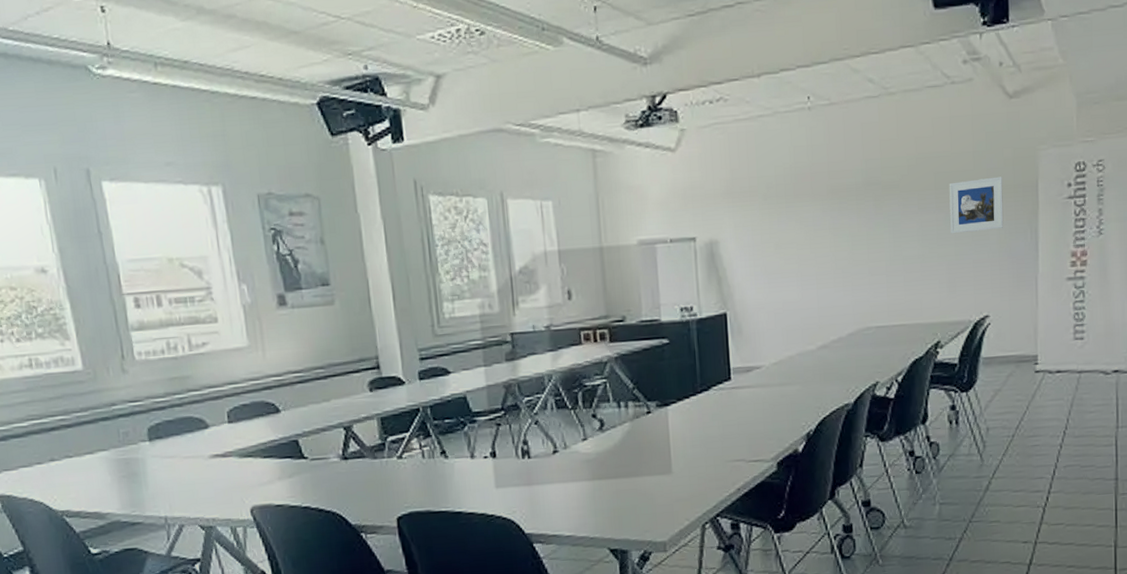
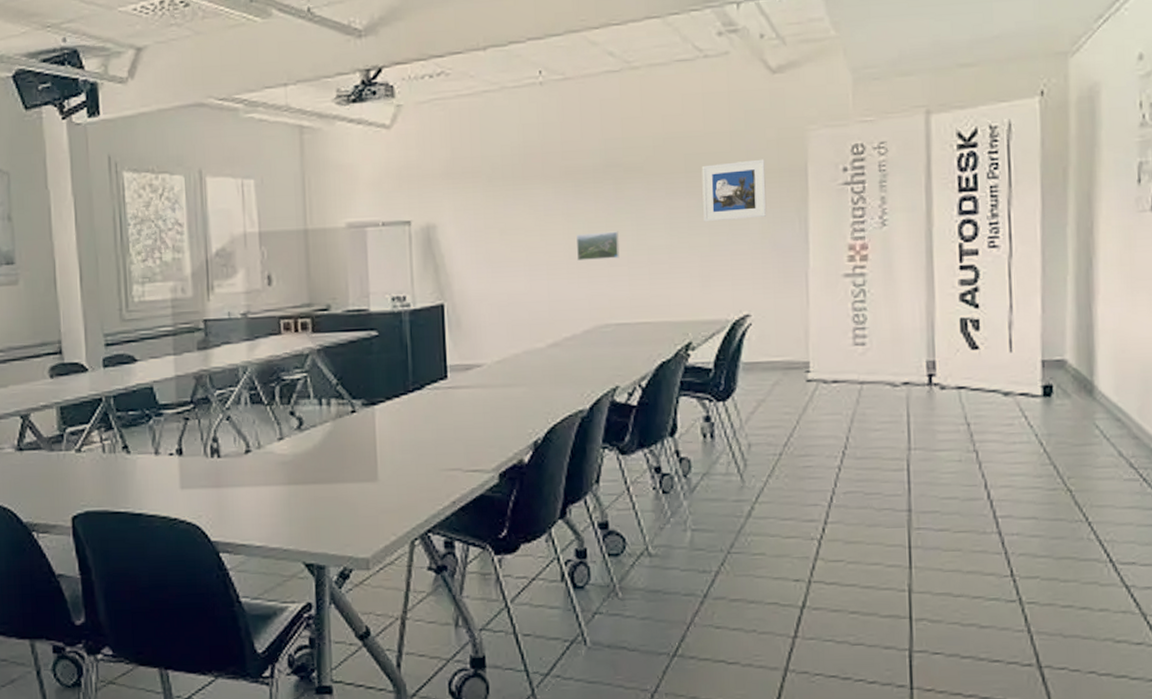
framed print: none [841,243,879,271] -> present [576,231,620,260]

